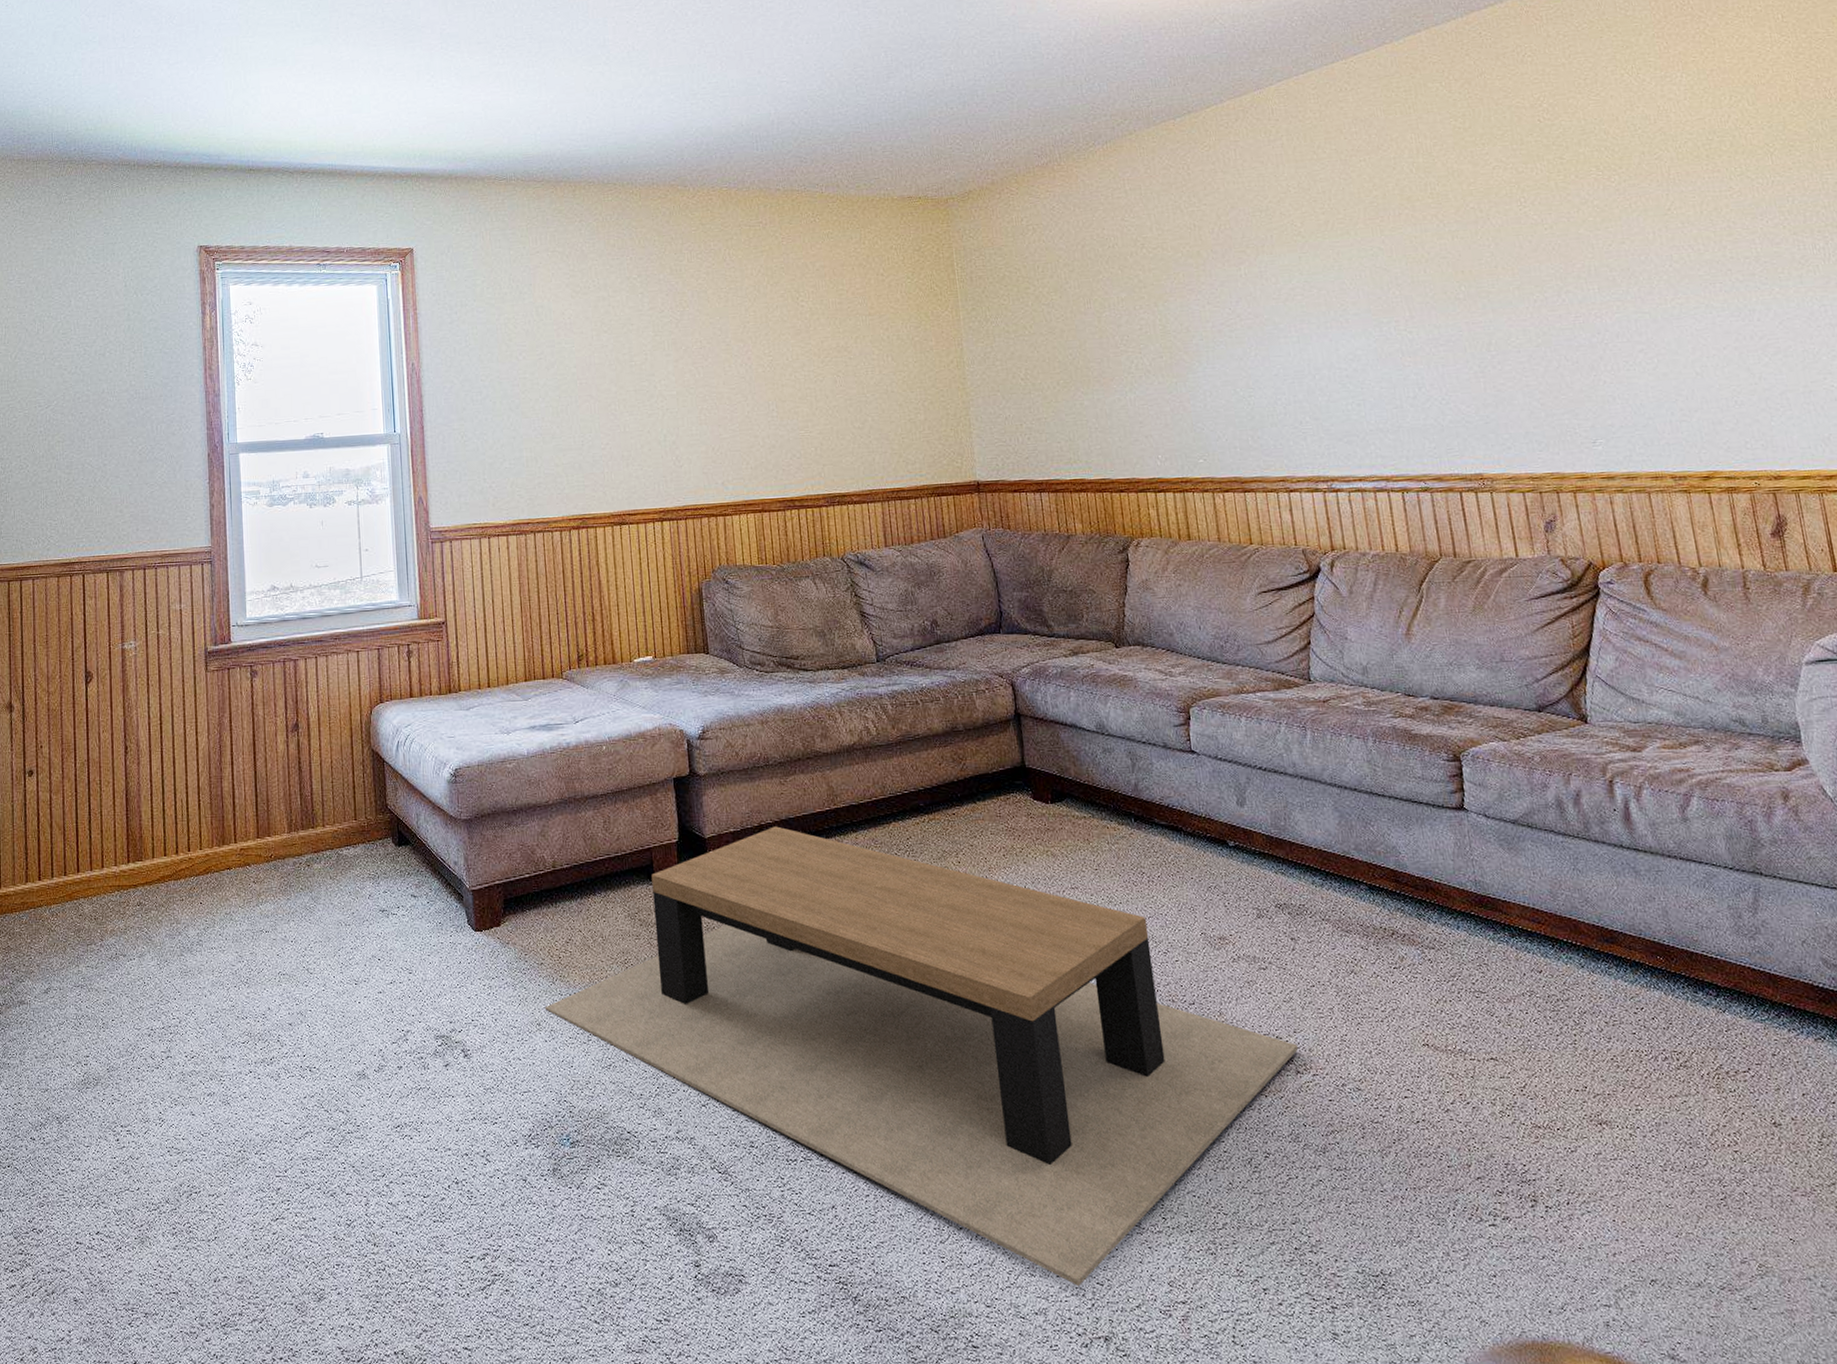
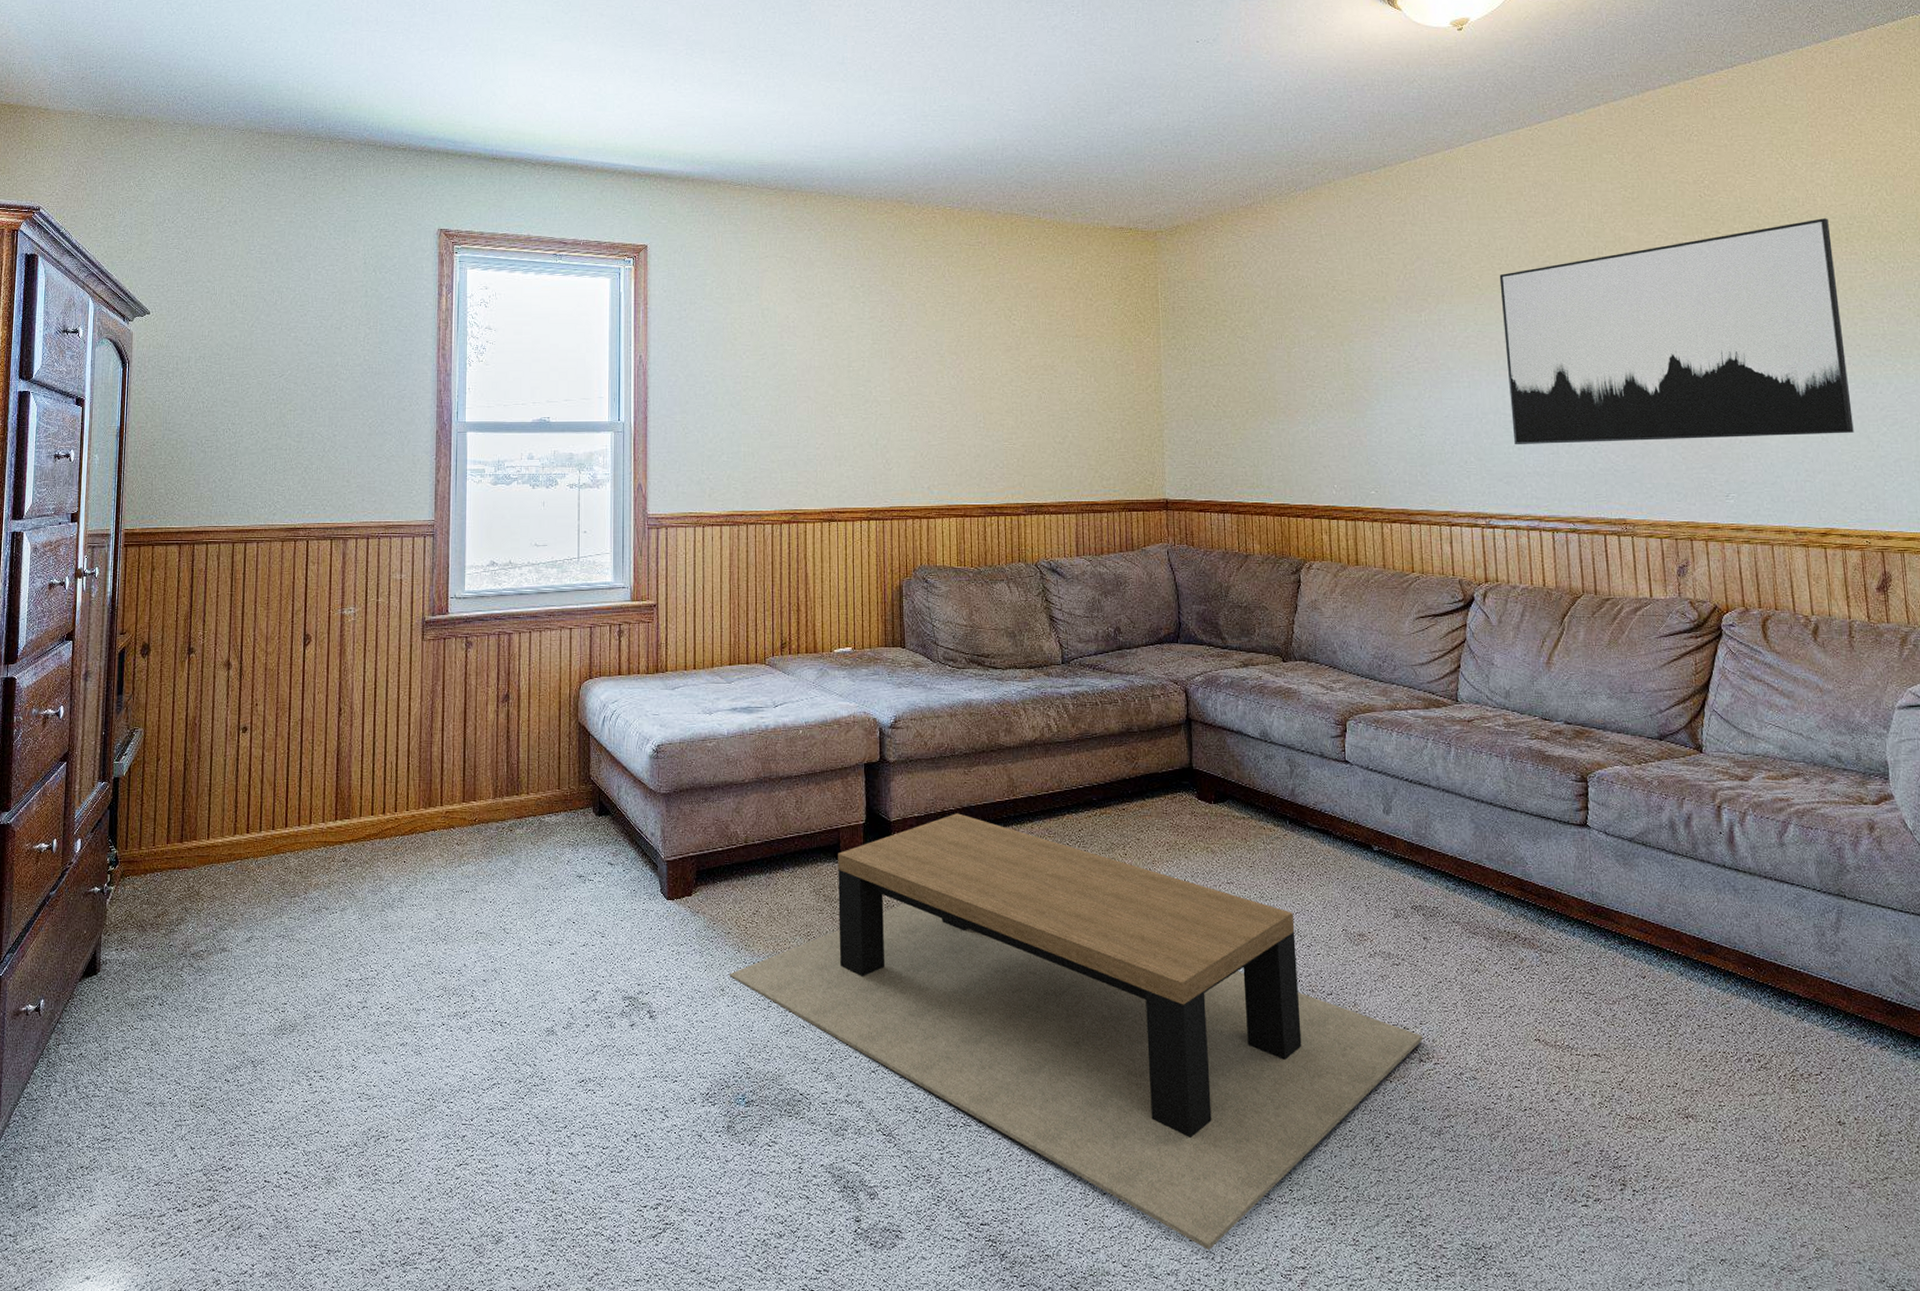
wall art: none [1323,135,1732,401] -> present [1499,218,1854,445]

